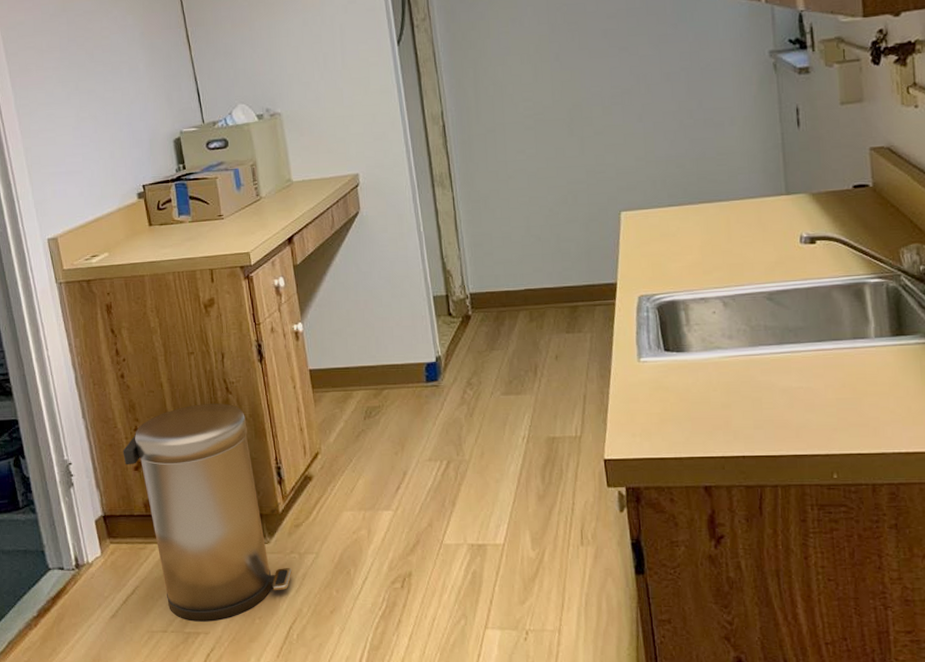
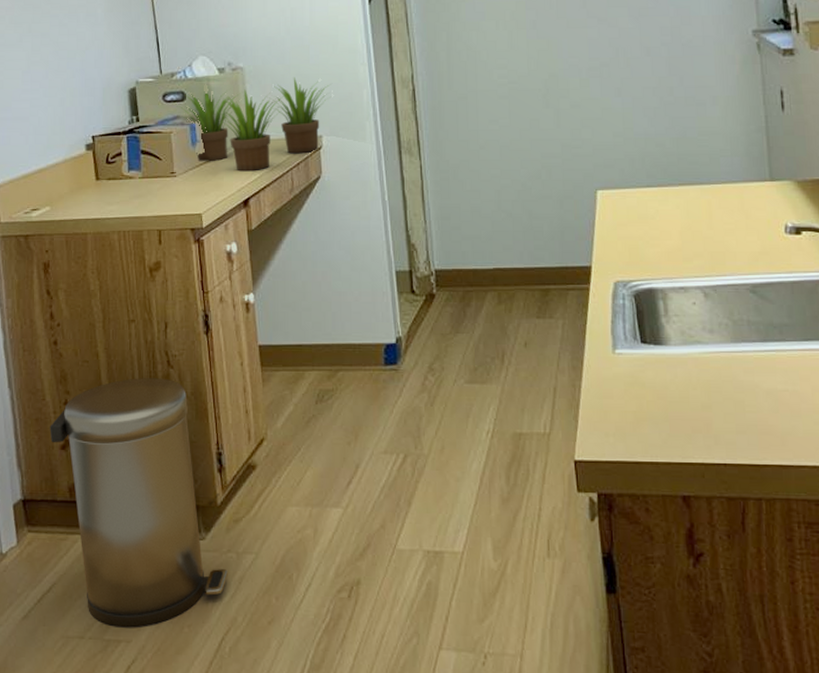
plant: none [220,120,364,211] -> present [177,77,330,172]

